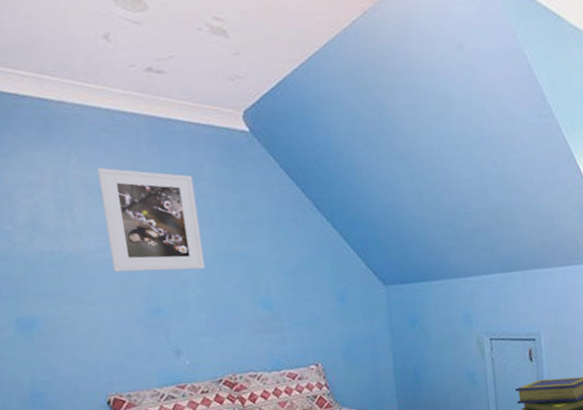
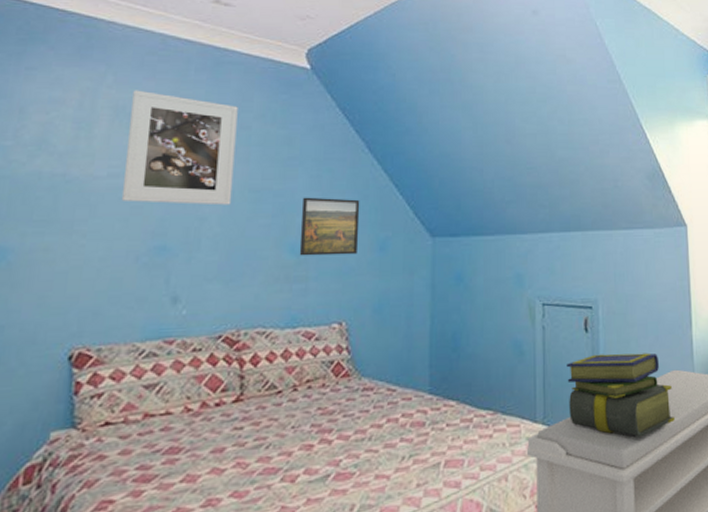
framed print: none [266,255,322,310] -> present [299,197,360,256]

